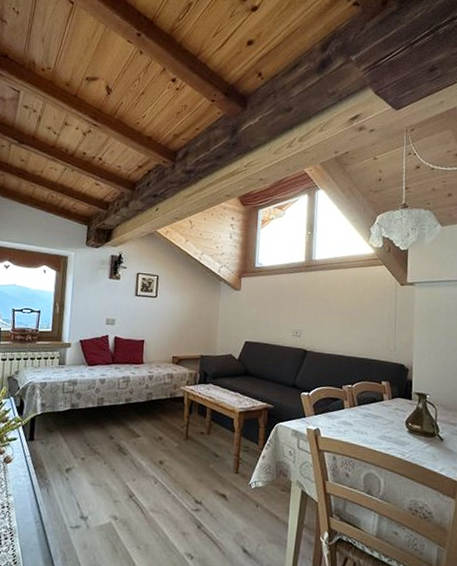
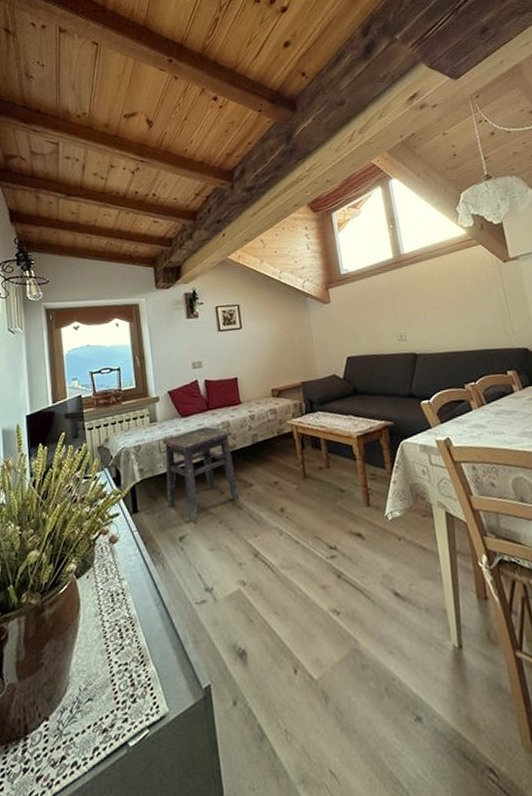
side table: none [61,377,131,458] -> present [162,426,239,522]

